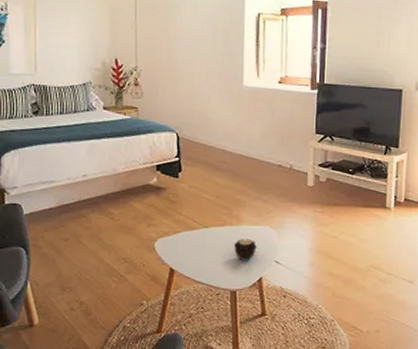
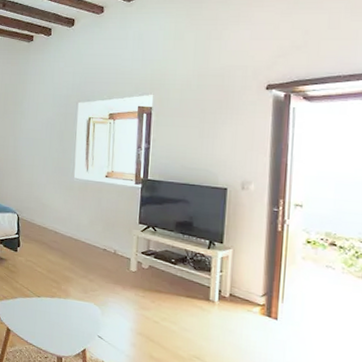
candle: present [233,238,257,261] -> none [61,310,82,332]

